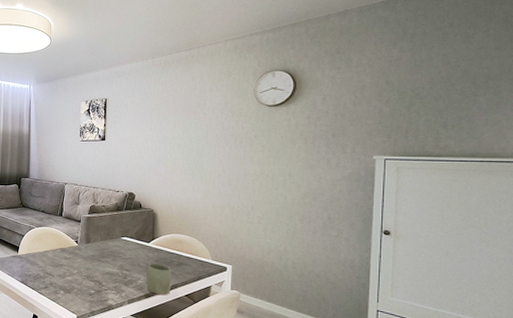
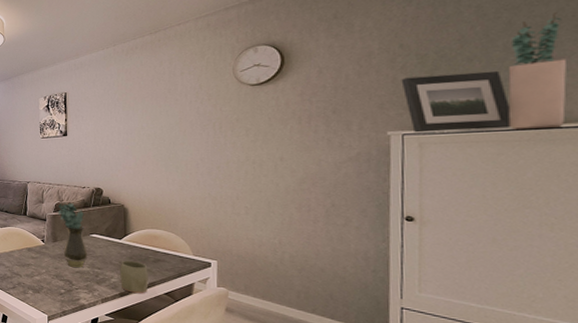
vase: none [92,202,117,270] -> present [58,200,87,268]
picture frame: none [386,110,464,159] -> present [401,70,512,133]
vase: none [461,66,504,161] -> present [507,12,568,129]

